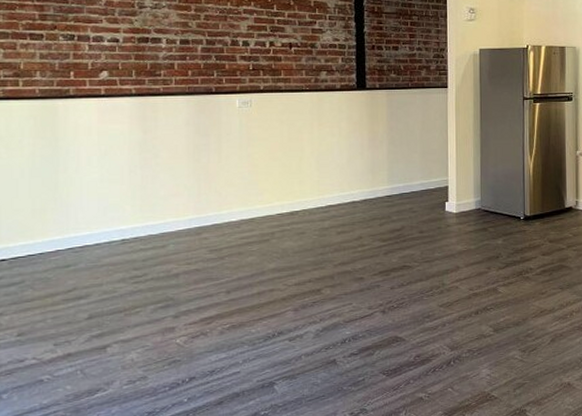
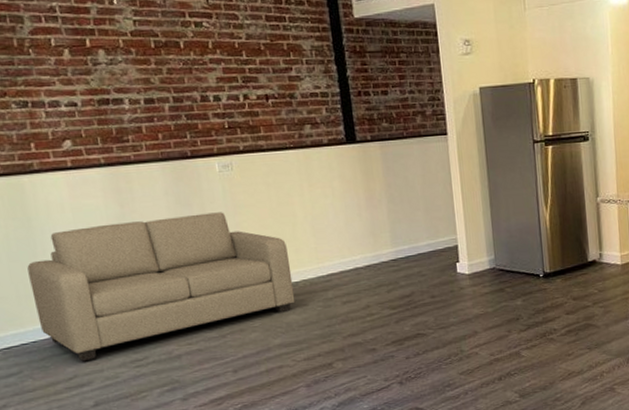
sofa: none [47,143,293,275] -> present [27,212,295,362]

